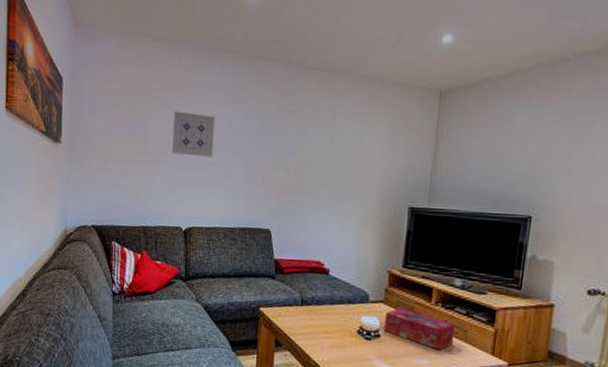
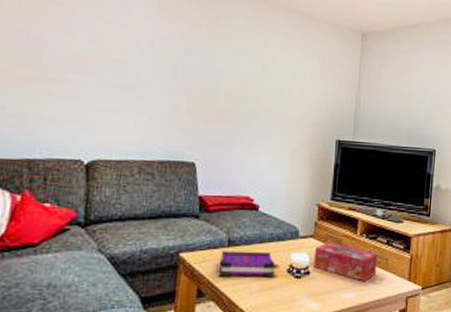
wall art: present [172,111,215,157] -> none [75,22,134,79]
board game: none [292,308,350,336] -> present [218,251,280,277]

